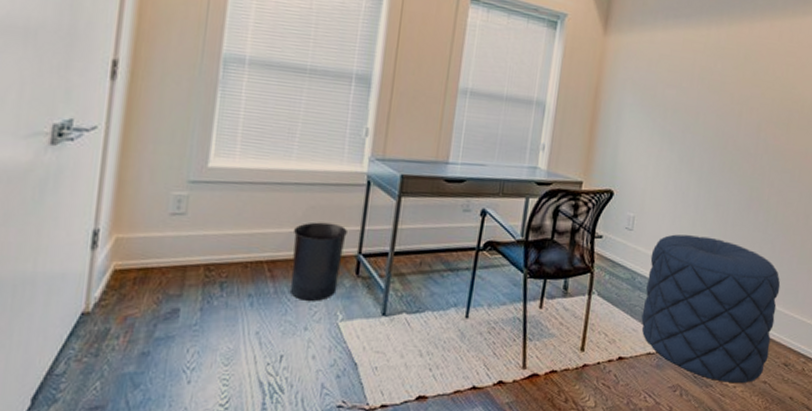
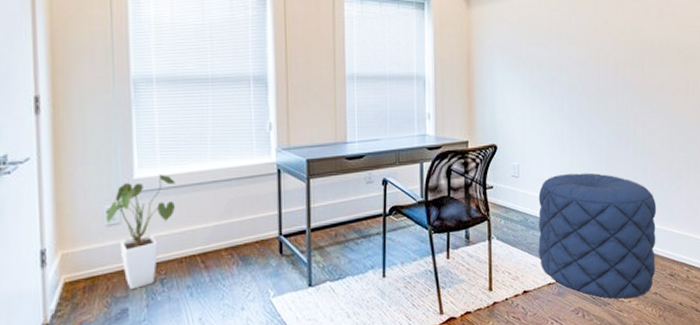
house plant: none [170,166,253,289] -> present [106,174,175,290]
waste bin: present [289,222,347,301] -> none [218,211,266,284]

